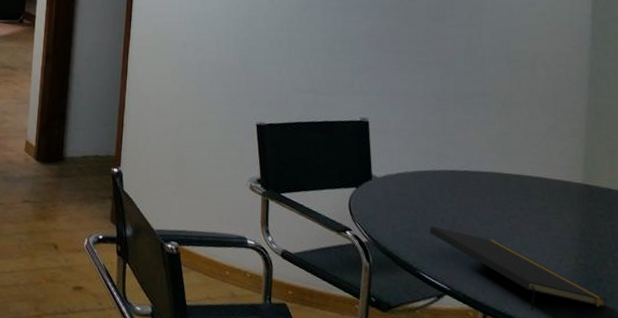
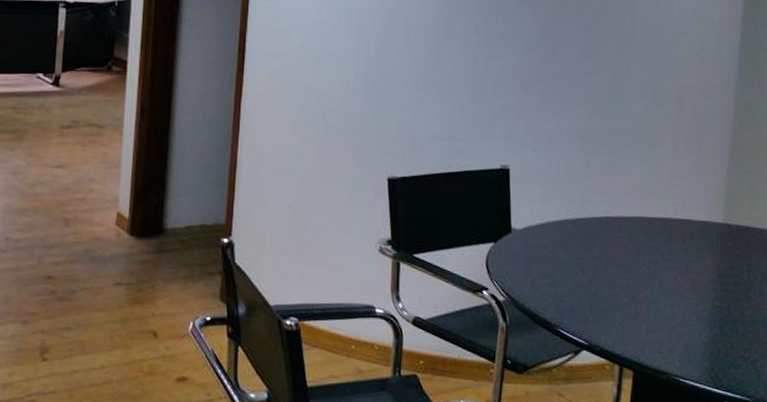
notepad: present [429,226,607,312] -> none [568,278,739,360]

